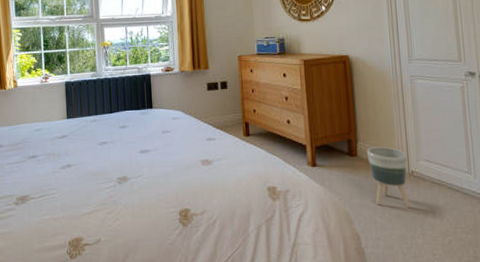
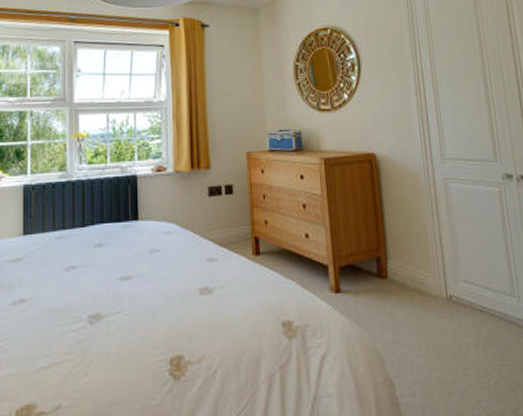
planter: present [366,146,411,208] -> none [398,265,451,342]

